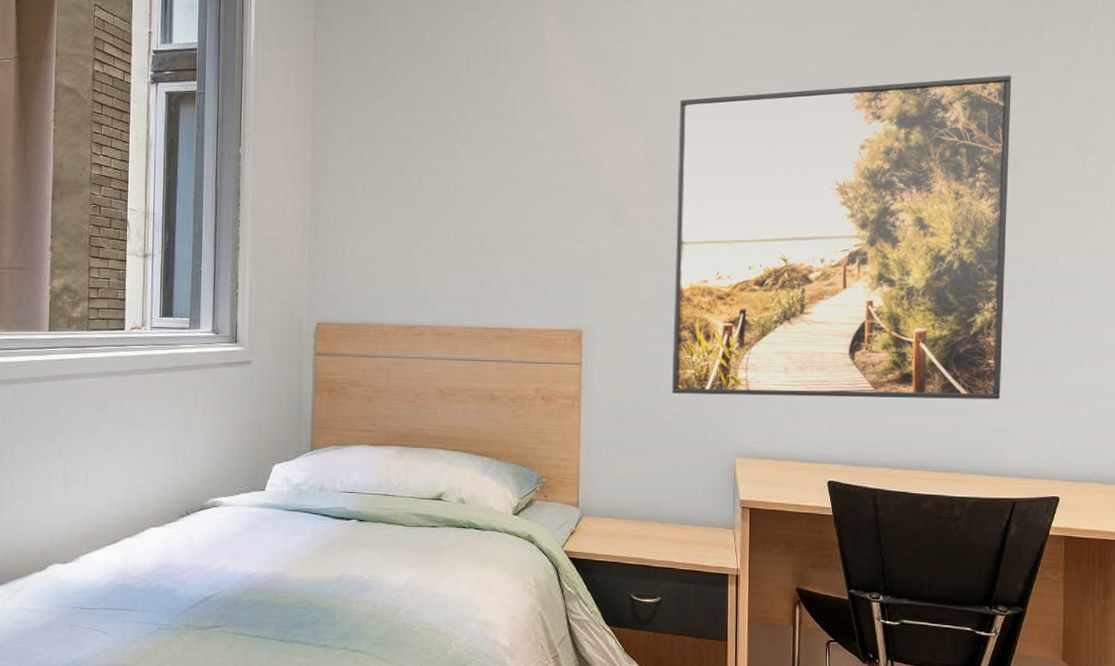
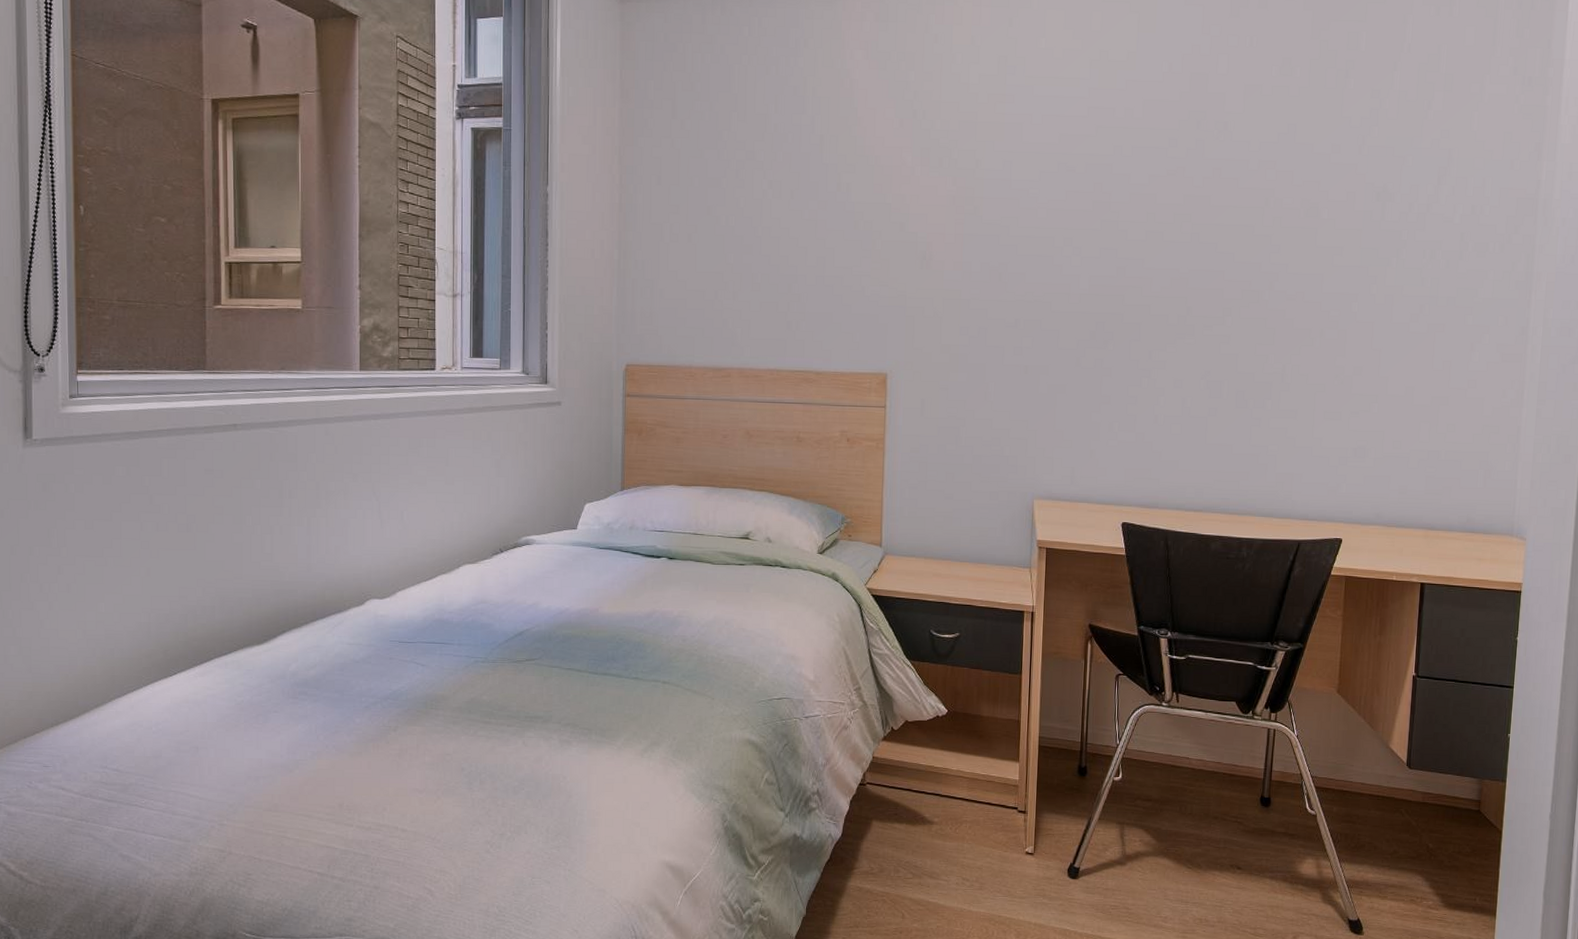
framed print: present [672,75,1012,400] -> none [974,121,1316,445]

